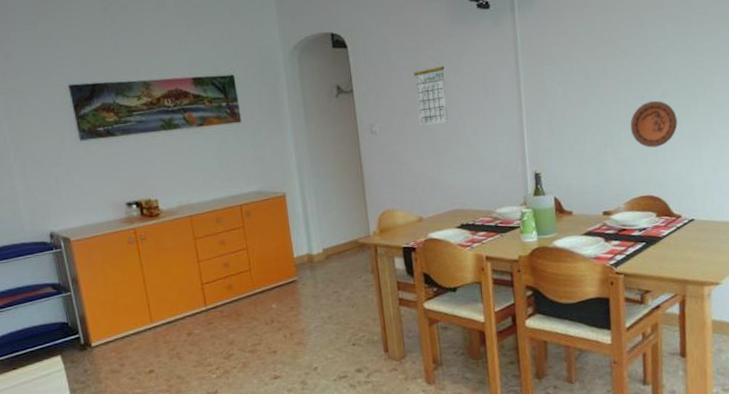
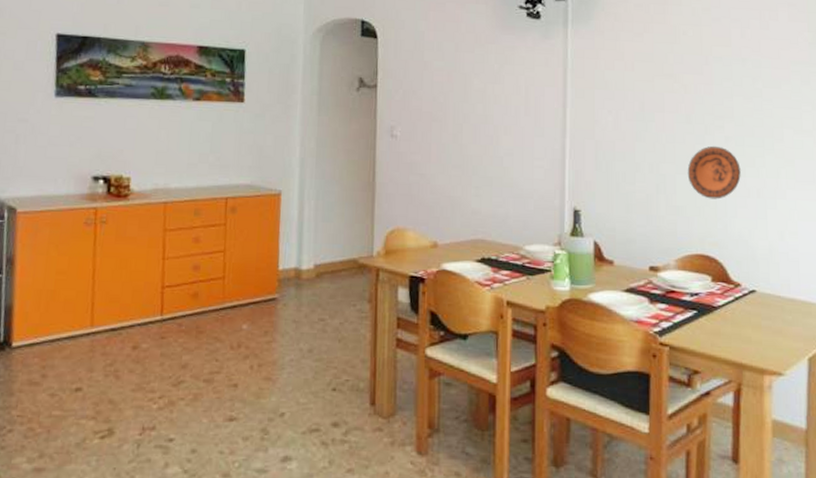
calendar: present [413,57,448,126] -> none [447,62,483,138]

